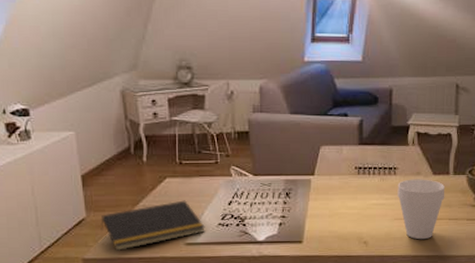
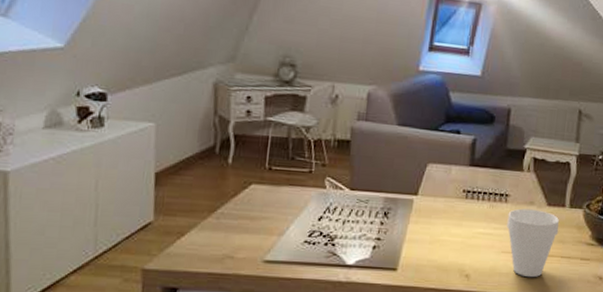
notepad: present [100,200,205,251] -> none [168,211,289,263]

